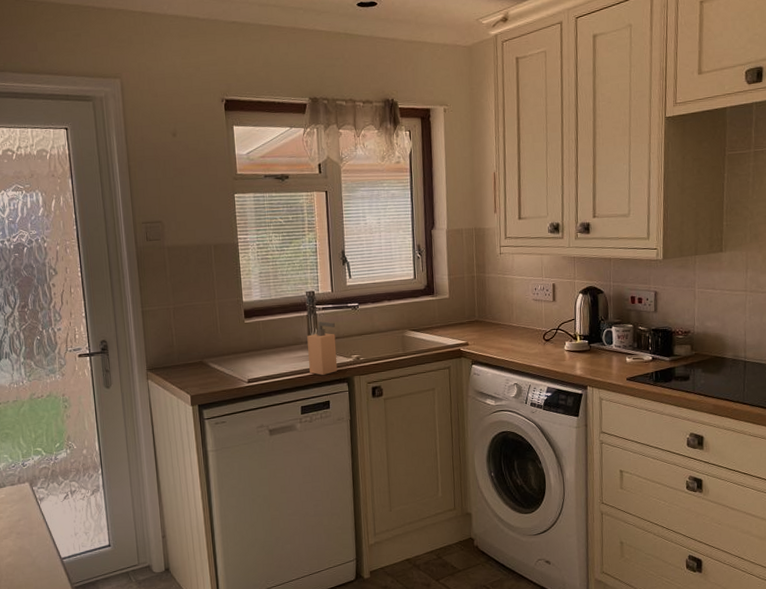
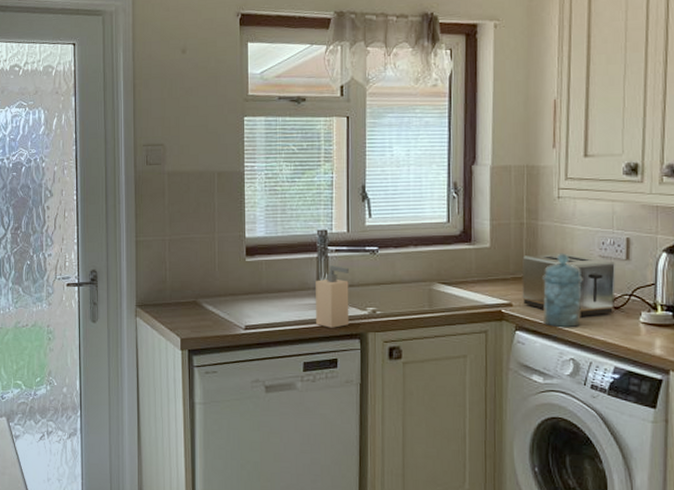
toaster: none [475,298,546,349] -> present [522,253,616,316]
canister: none [491,299,522,359] -> present [543,253,583,327]

